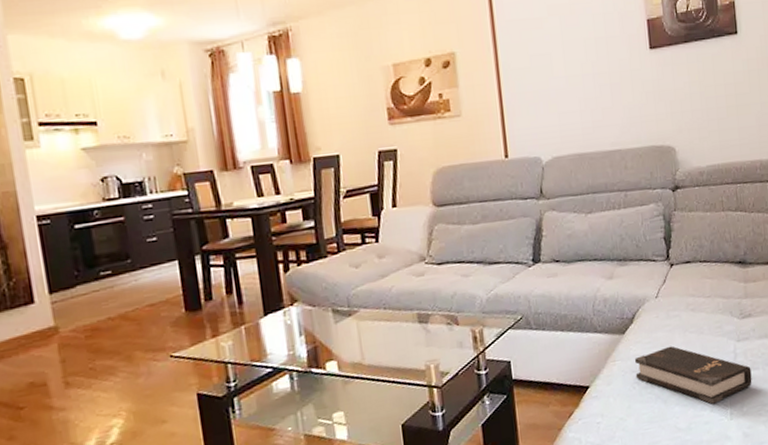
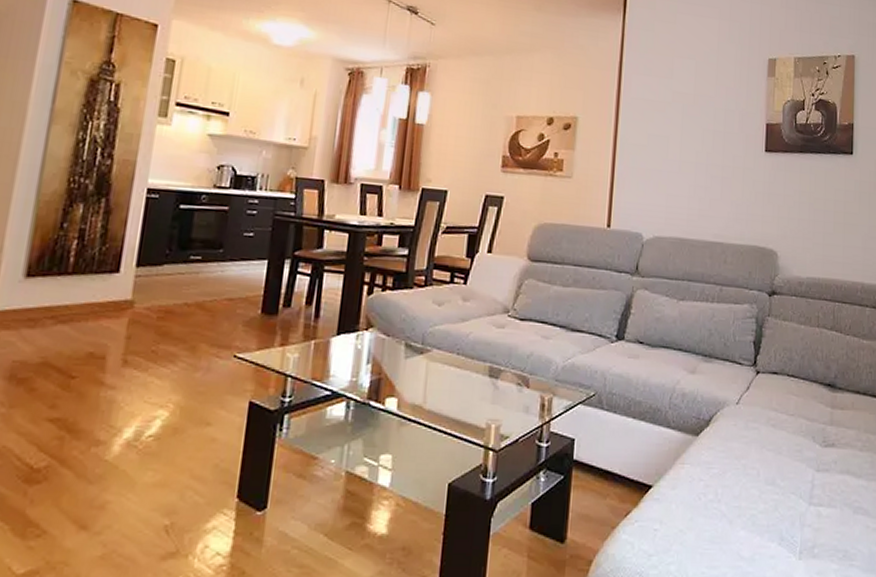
hardback book: present [635,345,752,404] -> none [703,460,828,536]

